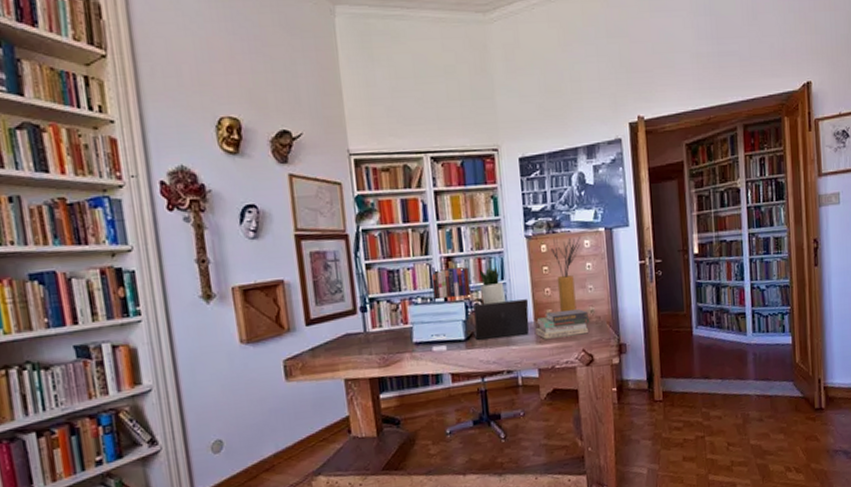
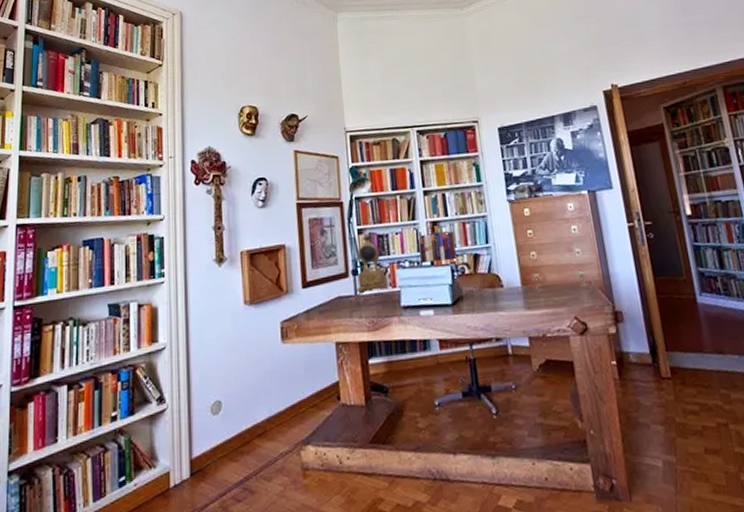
clock: none [366,268,400,330] -> present [357,233,388,293]
laptop: present [473,299,529,341] -> none [459,263,517,306]
planter: present [479,265,507,305] -> none [463,229,492,269]
books: present [535,309,590,339] -> none [523,273,580,305]
vase: present [551,235,581,313] -> none [534,198,565,277]

